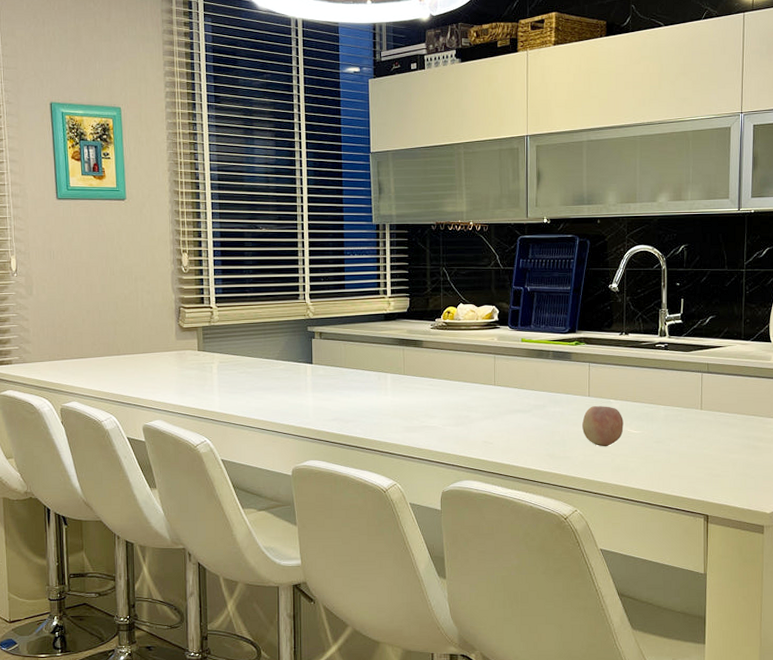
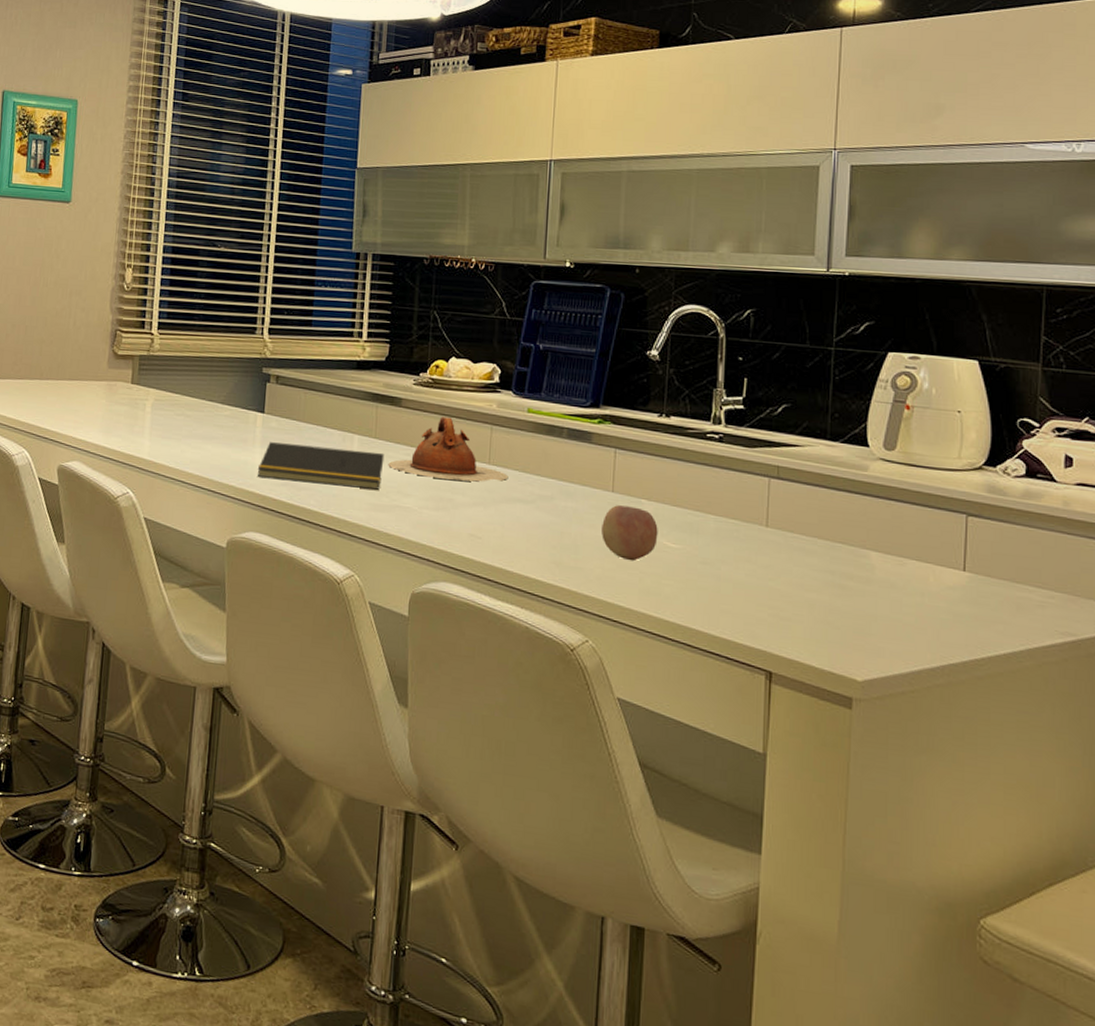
notepad: none [311,385,413,416] -> present [257,442,385,490]
teapot: none [416,352,510,401] -> present [388,416,509,482]

